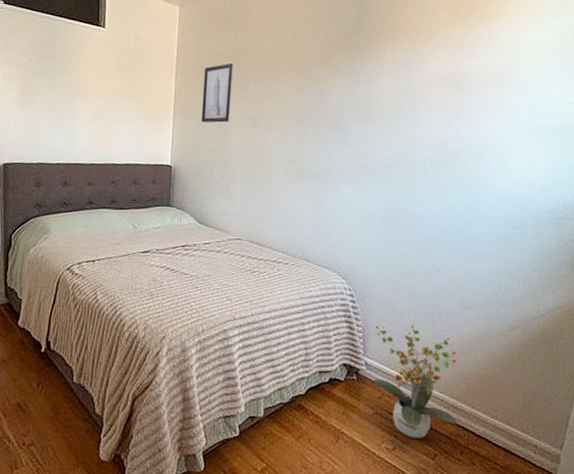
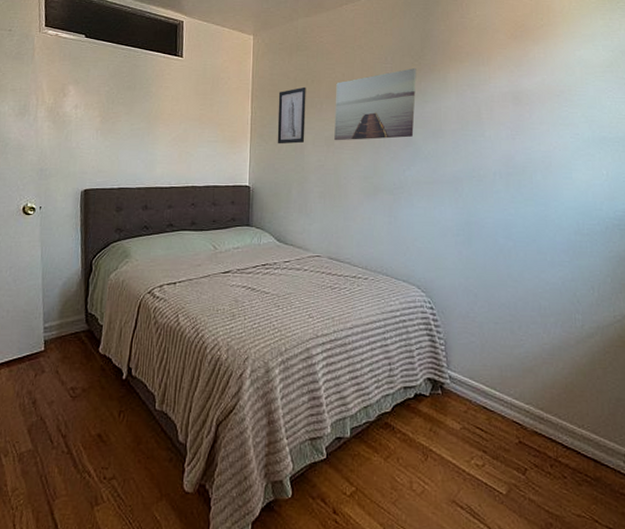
wall art: none [260,46,351,122] -> present [334,68,417,141]
potted plant: present [373,325,458,439] -> none [456,335,546,453]

